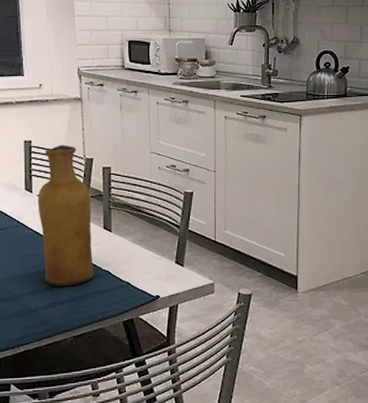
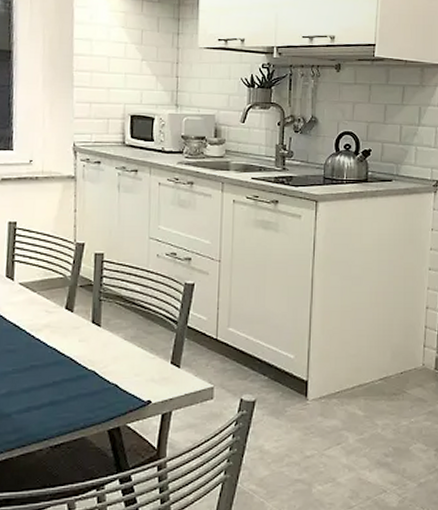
vase: present [37,145,94,287] -> none [19,227,80,389]

